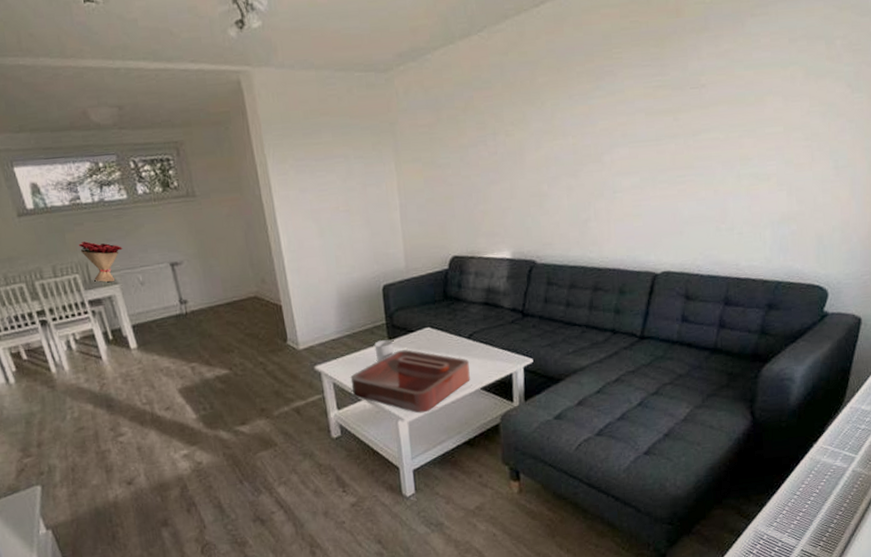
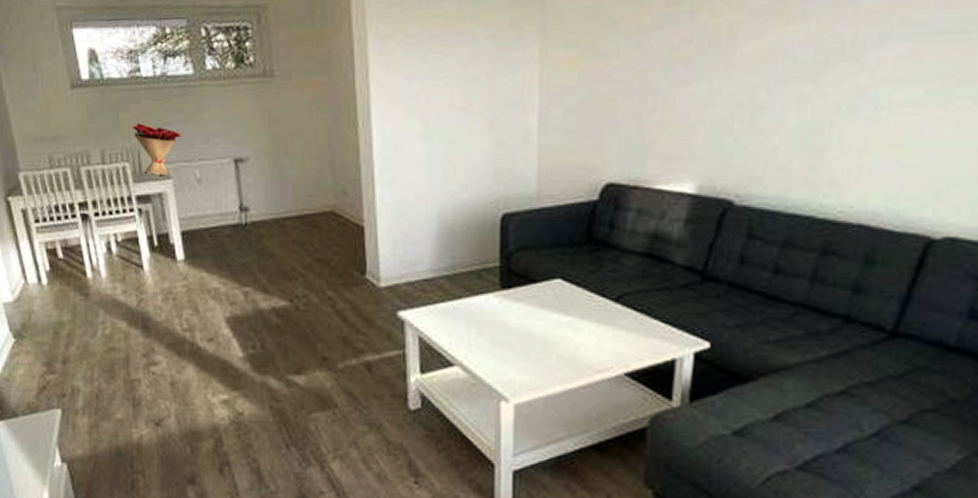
decorative tray: present [350,349,470,414] -> none [442,305,614,396]
candle holder: present [374,340,394,362] -> none [480,289,506,317]

